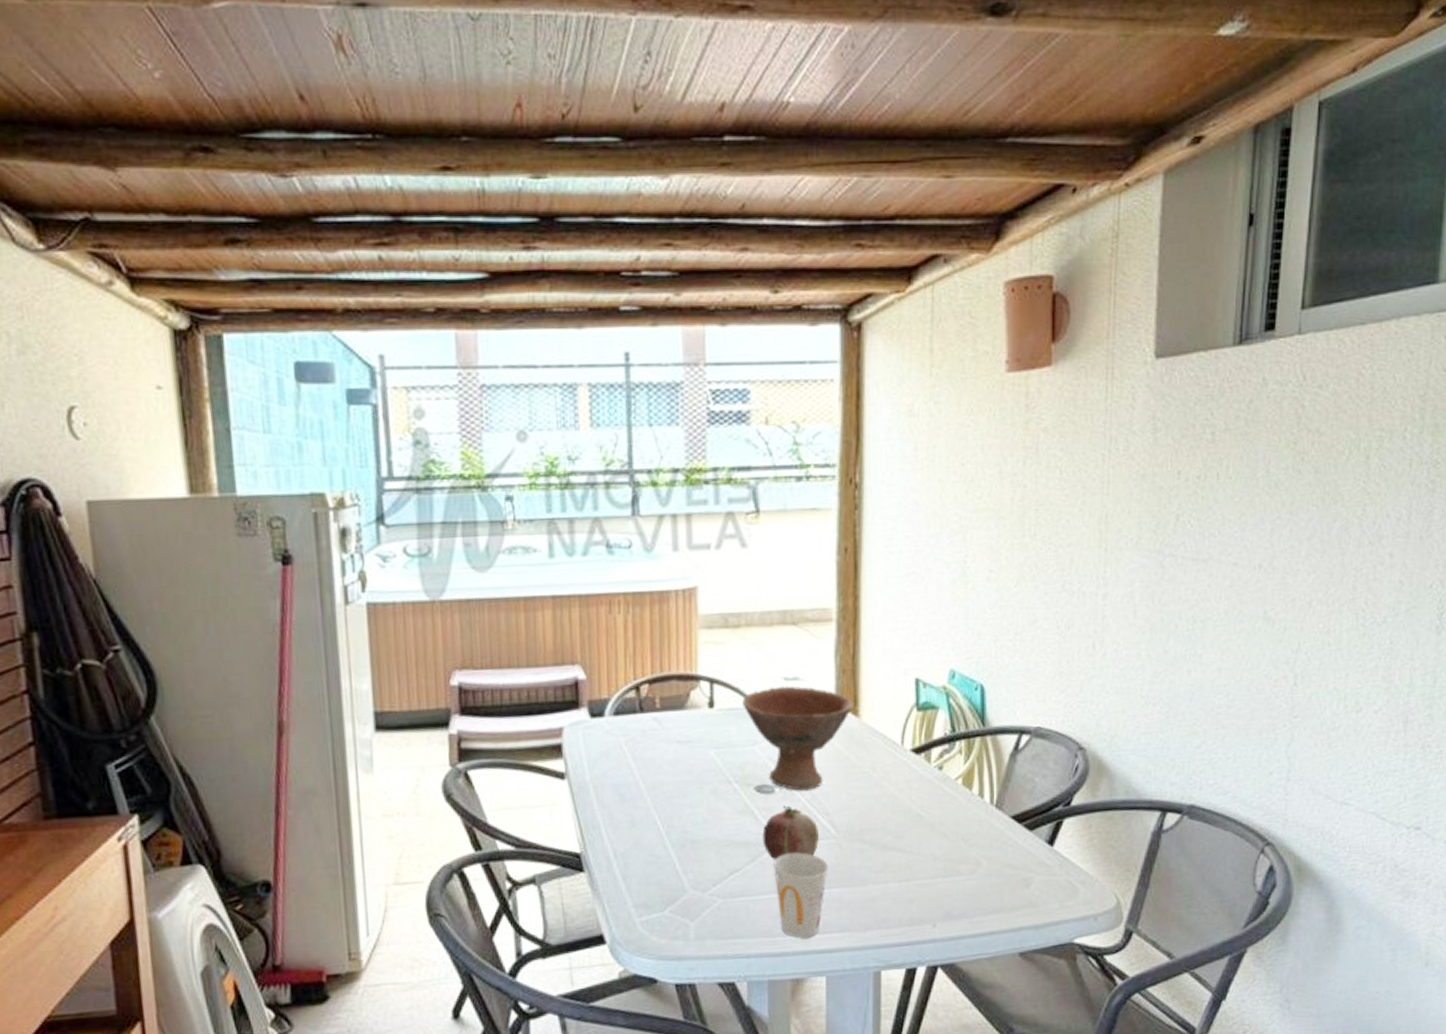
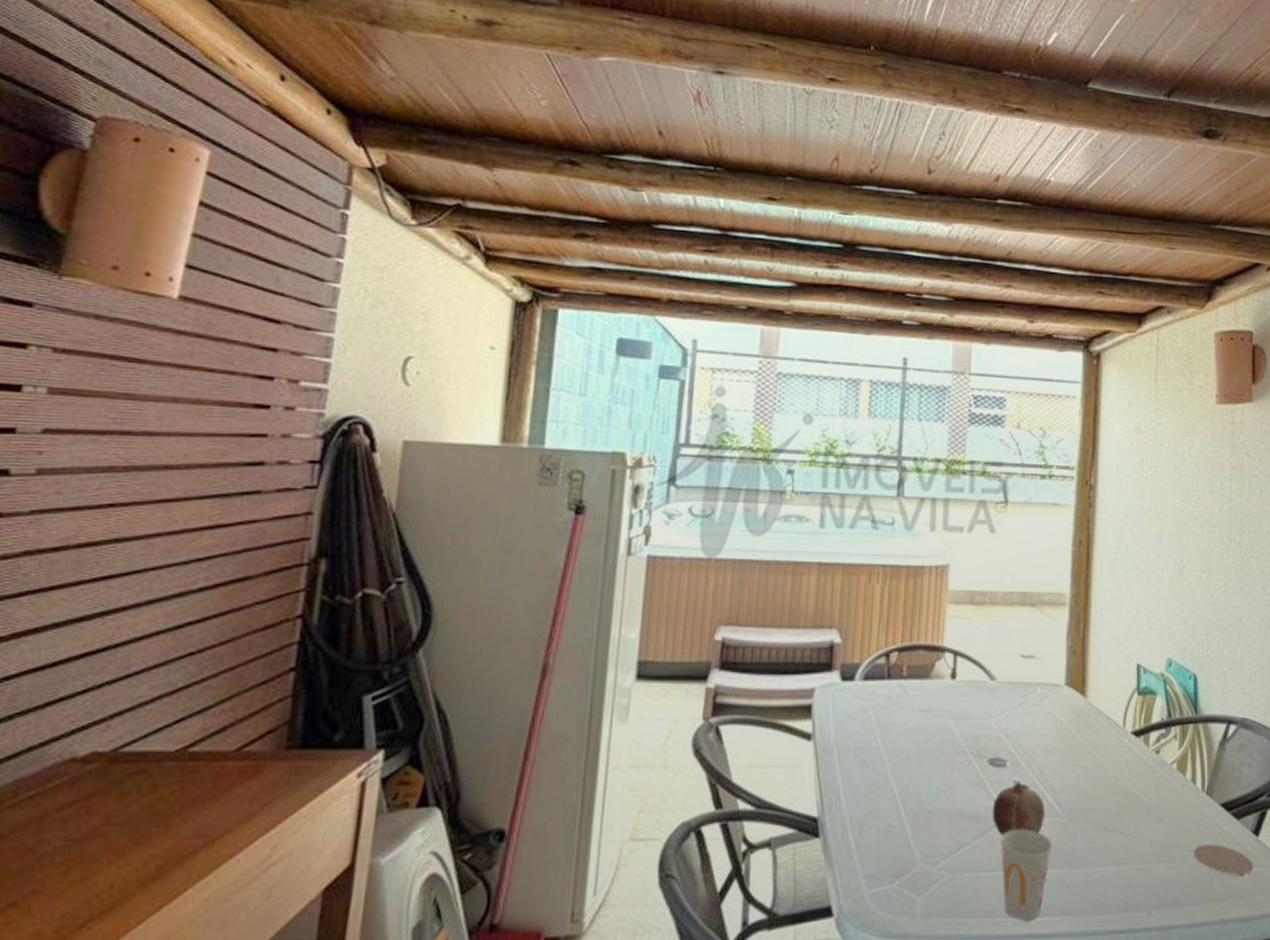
bowl: present [742,685,854,791] -> none [982,663,1082,766]
coaster: none [982,856,1048,886] -> present [1194,844,1254,876]

